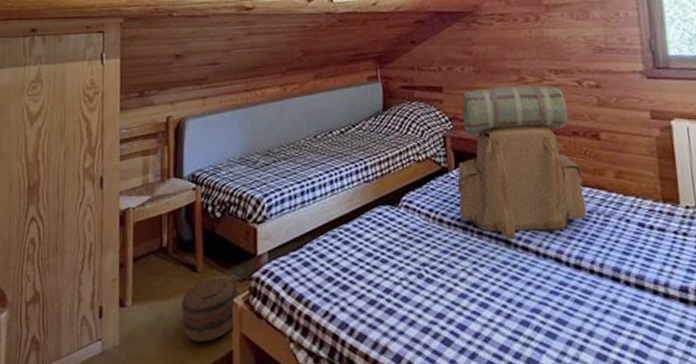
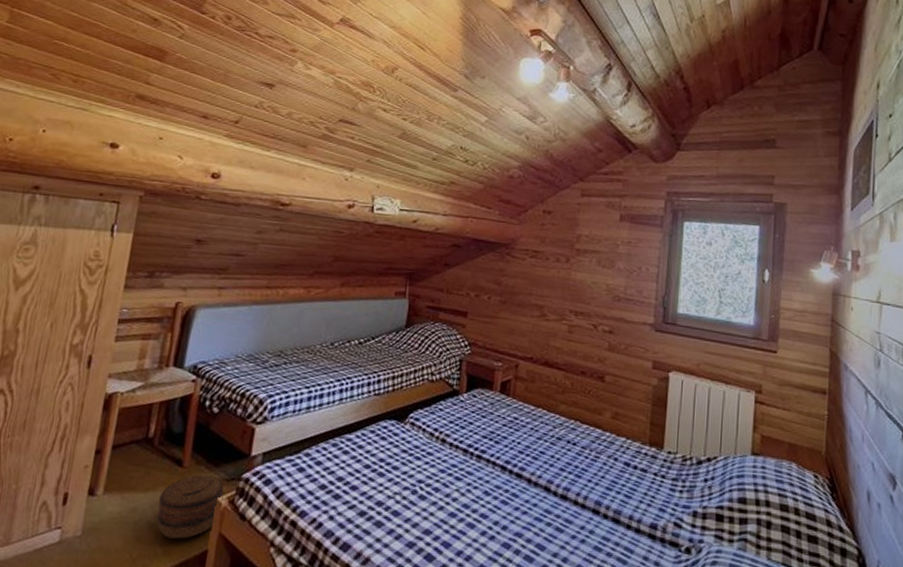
backpack: present [457,86,587,240] -> none [463,318,583,466]

